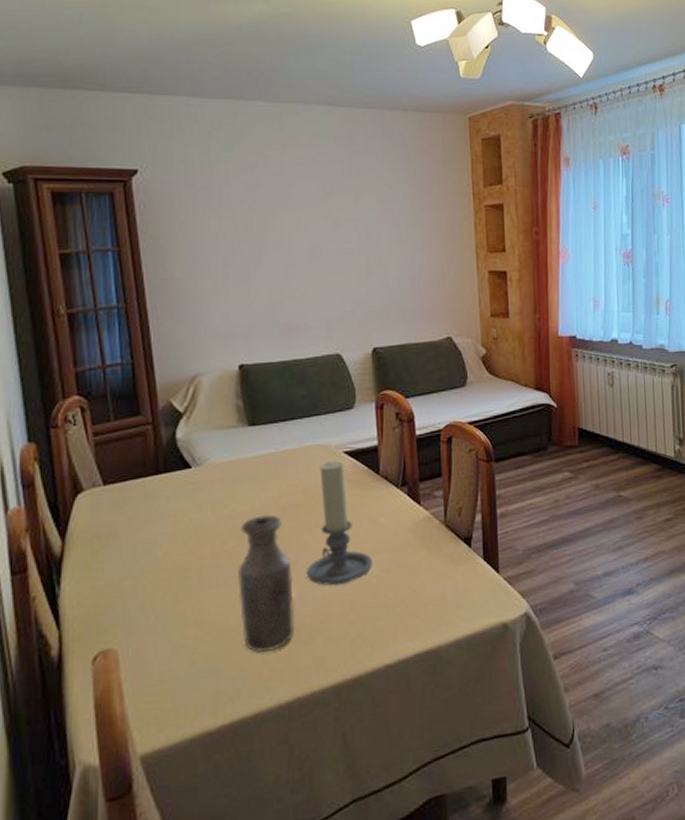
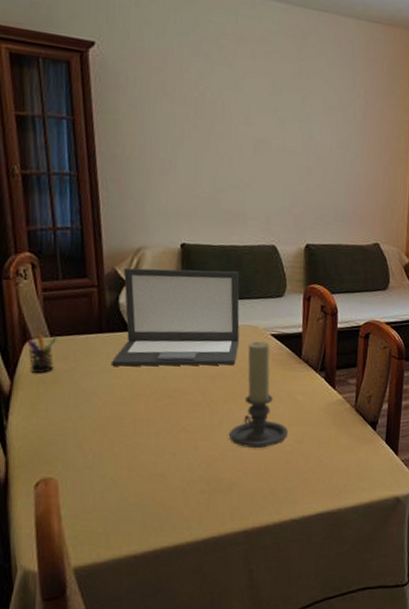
pen holder: none [78,482,110,528] -> present [26,332,57,373]
laptop: none [172,387,310,510] -> present [112,267,240,367]
bottle: present [238,514,295,653] -> none [167,380,217,496]

